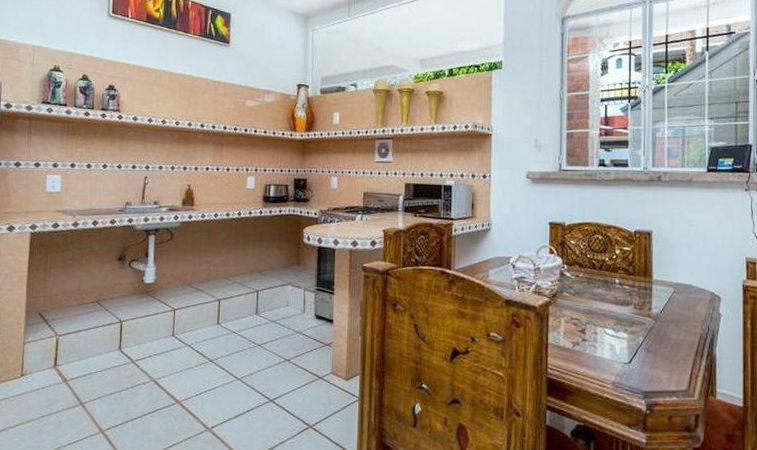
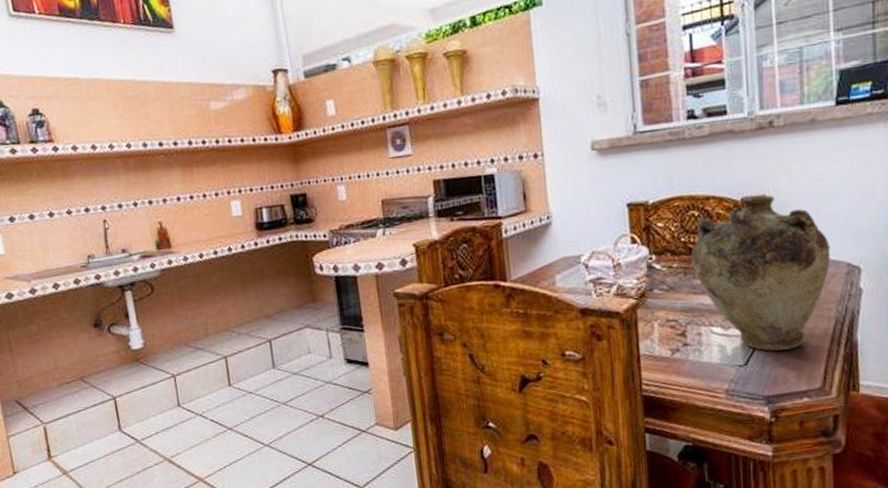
vase: none [594,230,699,355] -> present [691,195,831,351]

